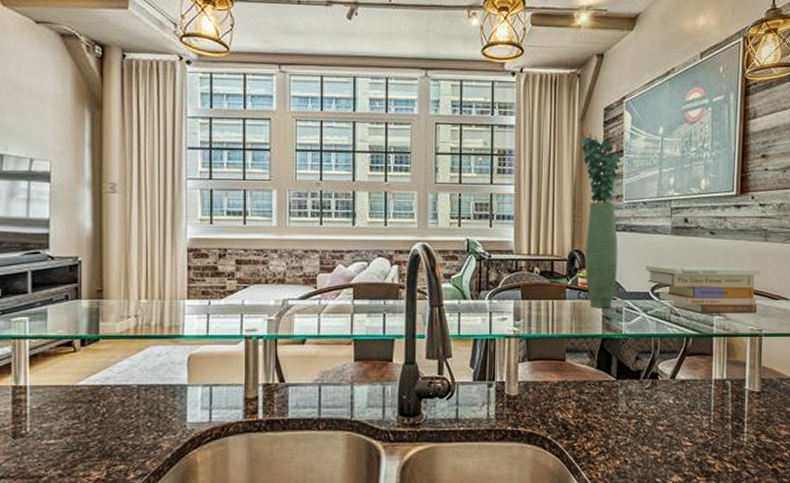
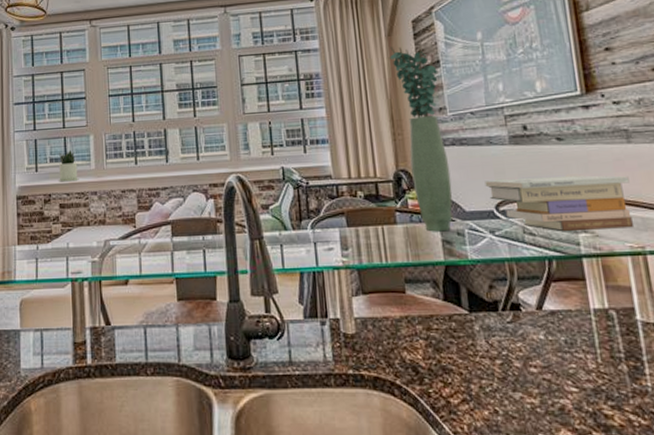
planter: none [235,204,259,237] -> present [58,150,79,182]

